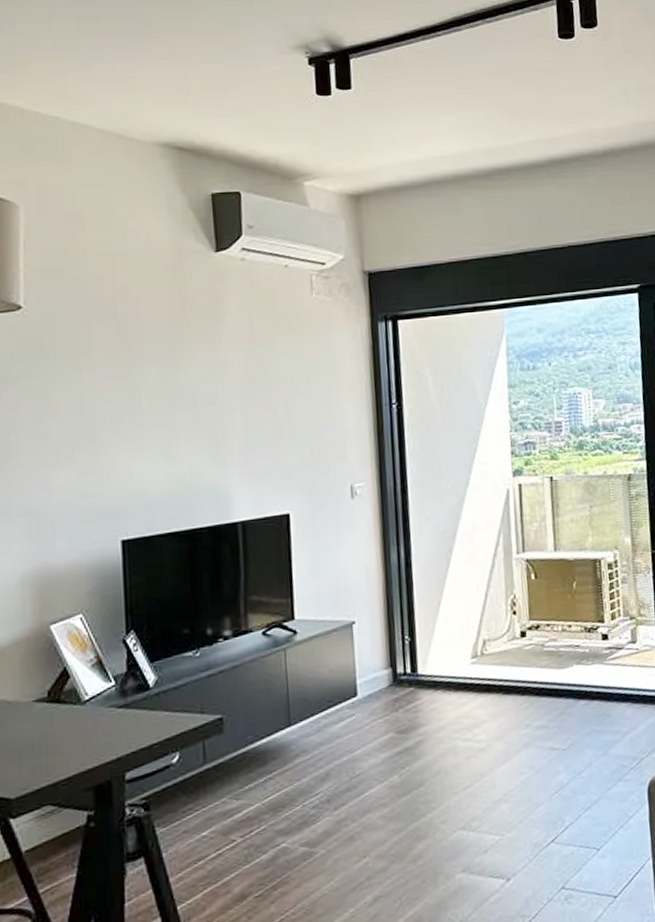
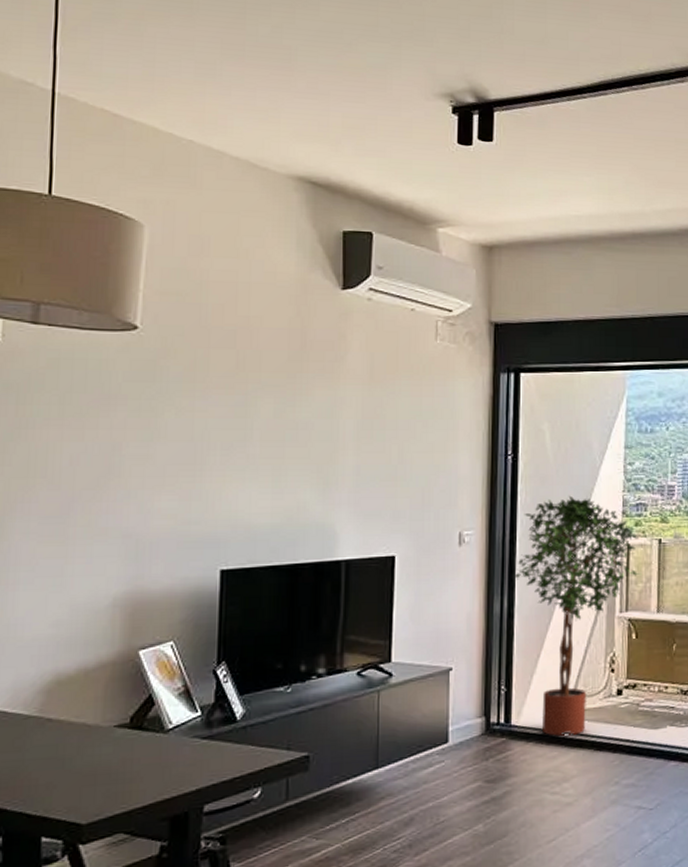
potted tree: none [410,439,536,683] -> present [515,495,642,736]

